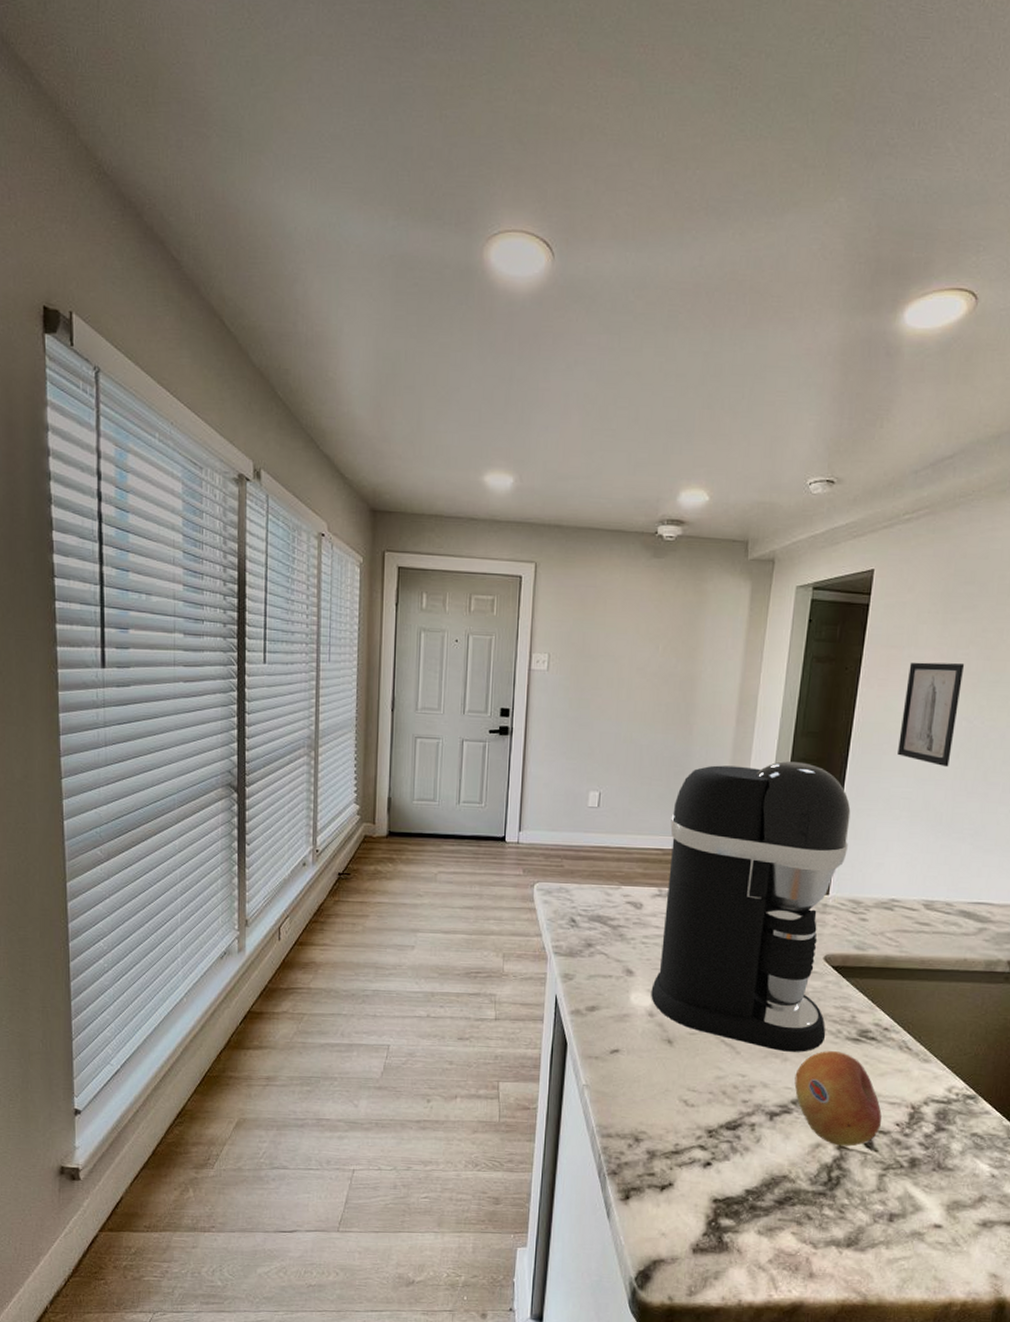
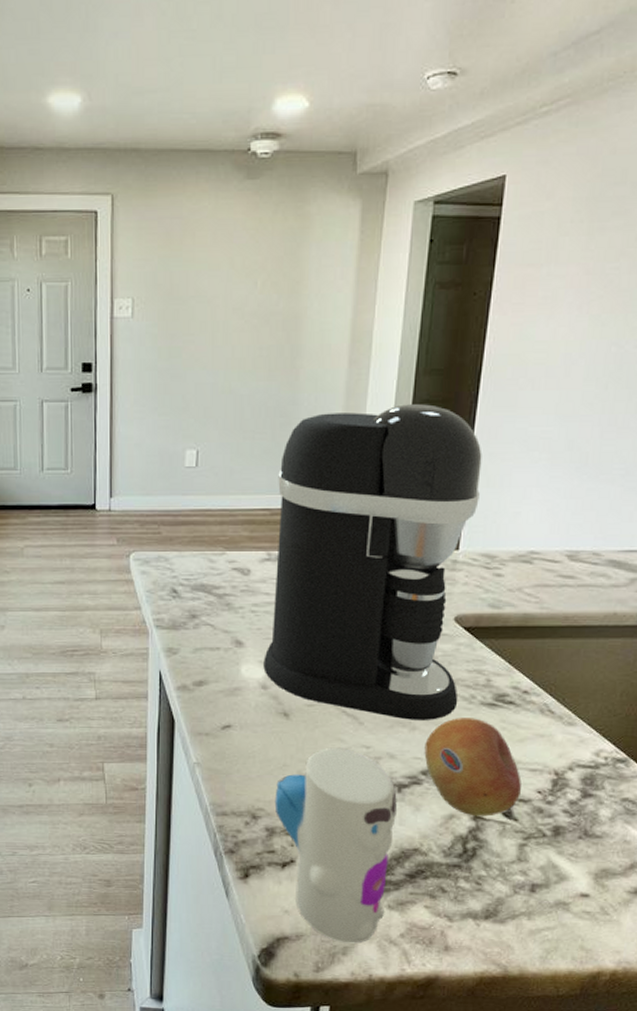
toy: none [656,1074,769,1268] -> present [274,747,397,943]
wall art: present [898,662,965,767] -> none [536,280,615,401]

